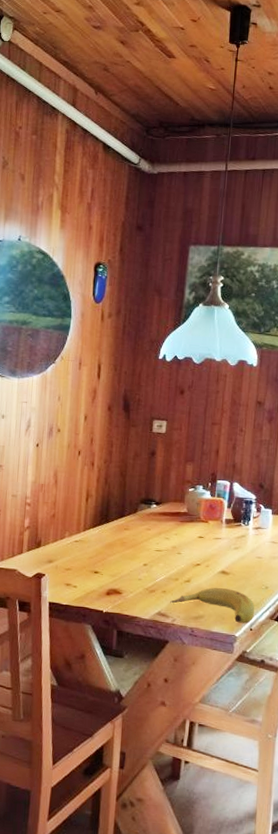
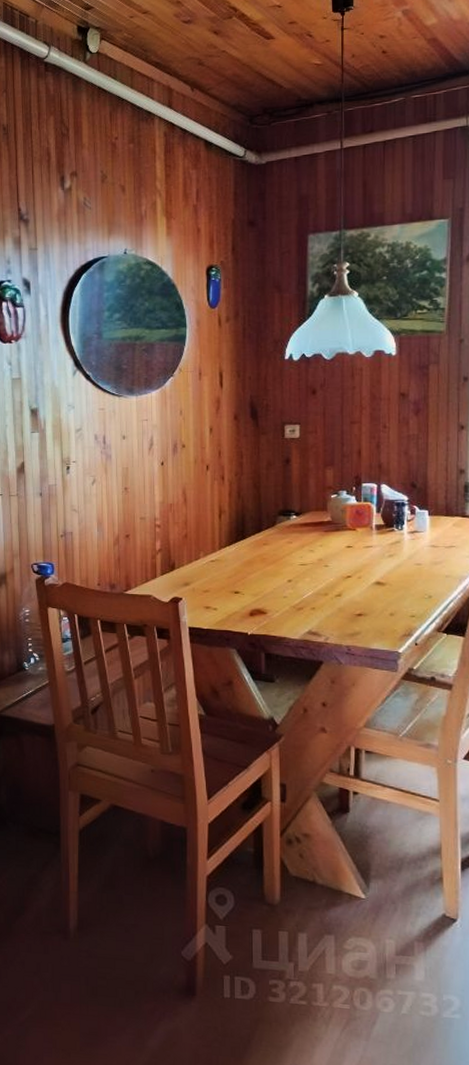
banana: present [170,587,255,624] -> none [321,600,419,638]

